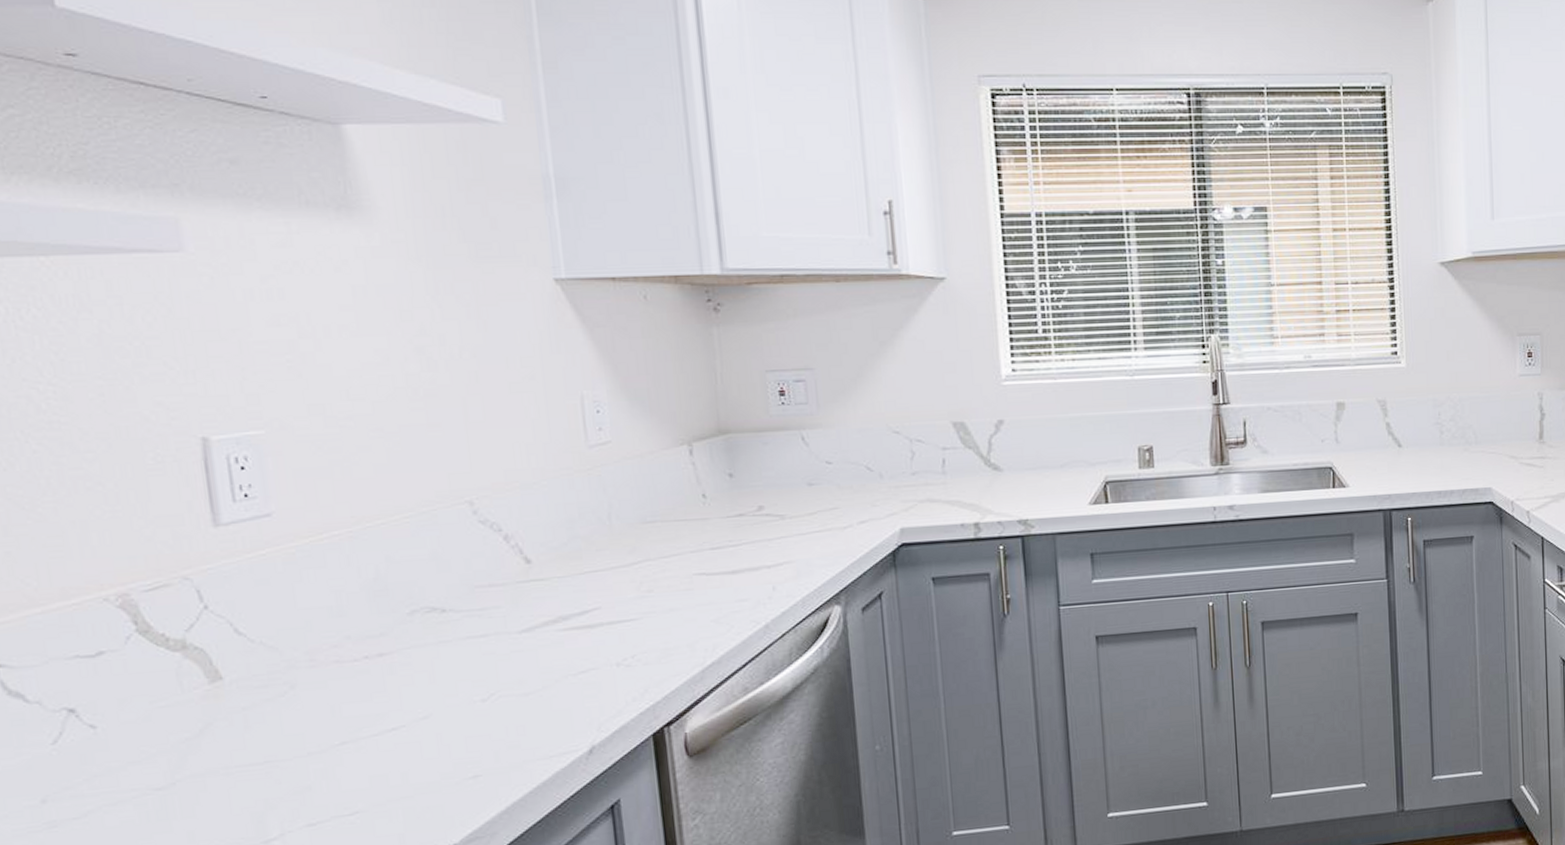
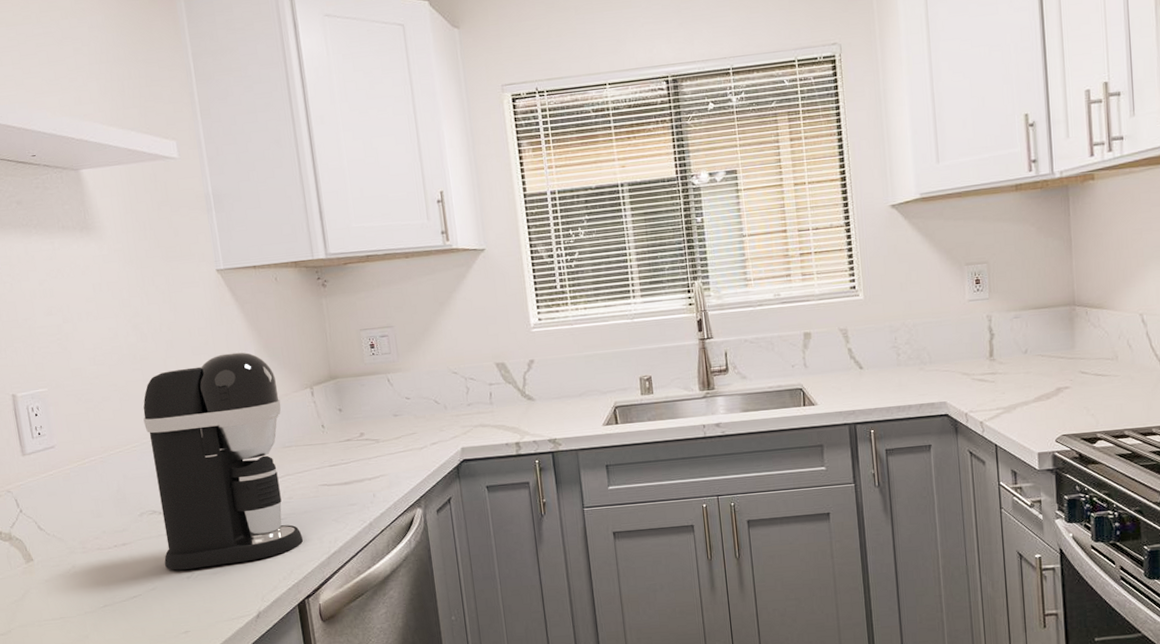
coffee maker: none [424,392,665,691] -> present [143,352,303,570]

